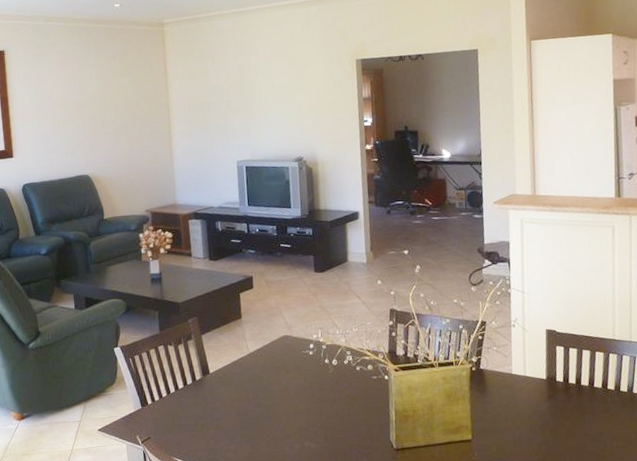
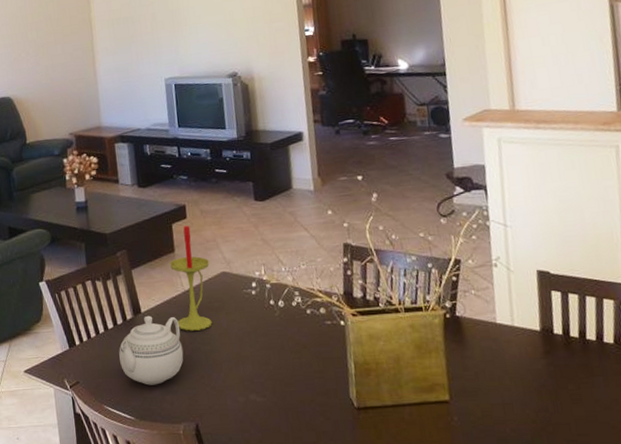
teapot: none [188,375,247,438] -> present [119,315,184,386]
candle: none [237,294,274,389] -> present [170,225,212,331]

